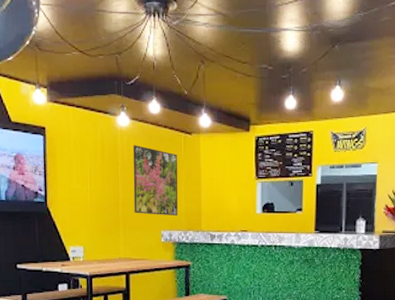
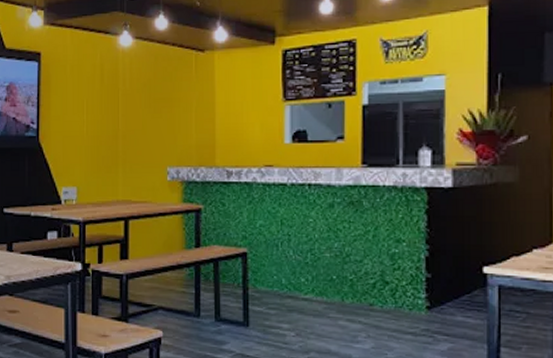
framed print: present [132,145,178,216] -> none [135,67,188,149]

